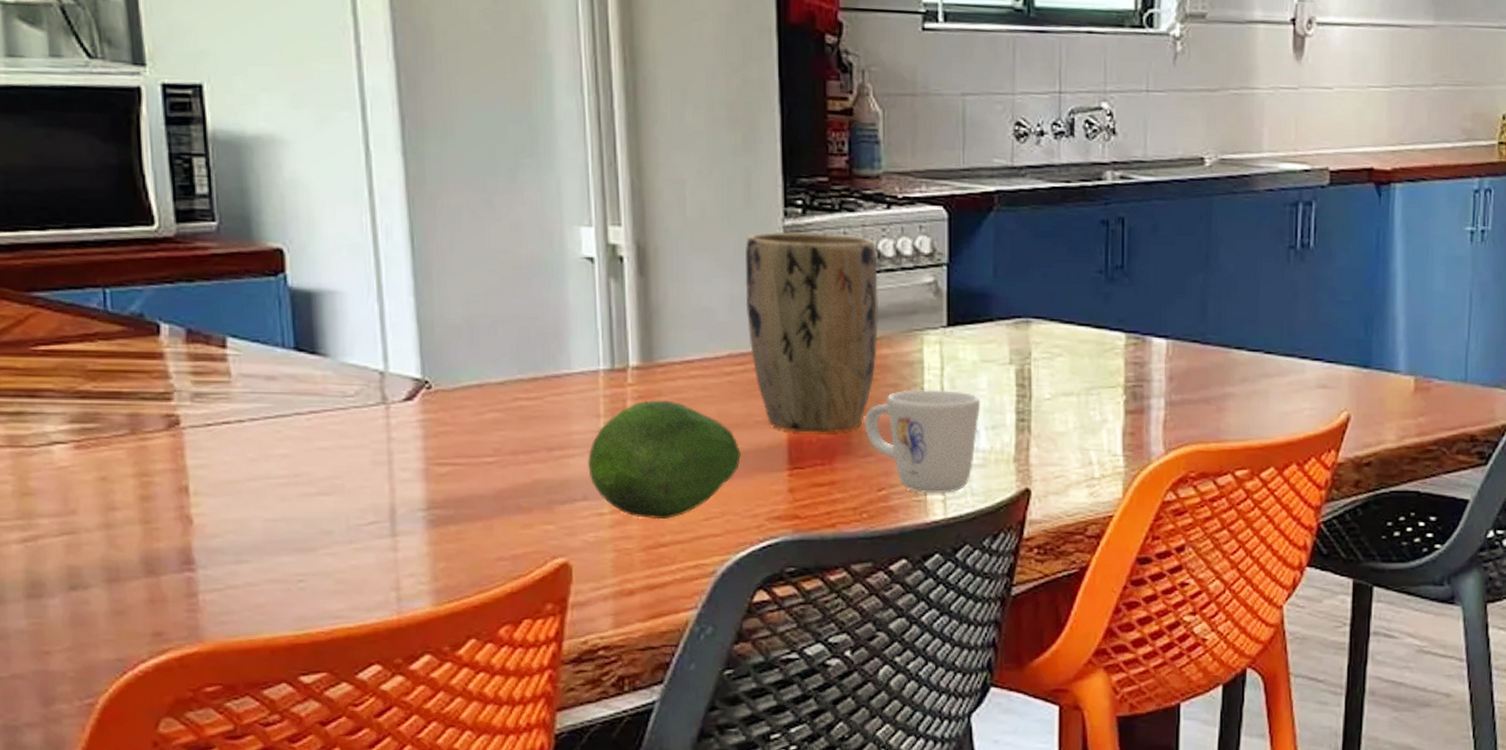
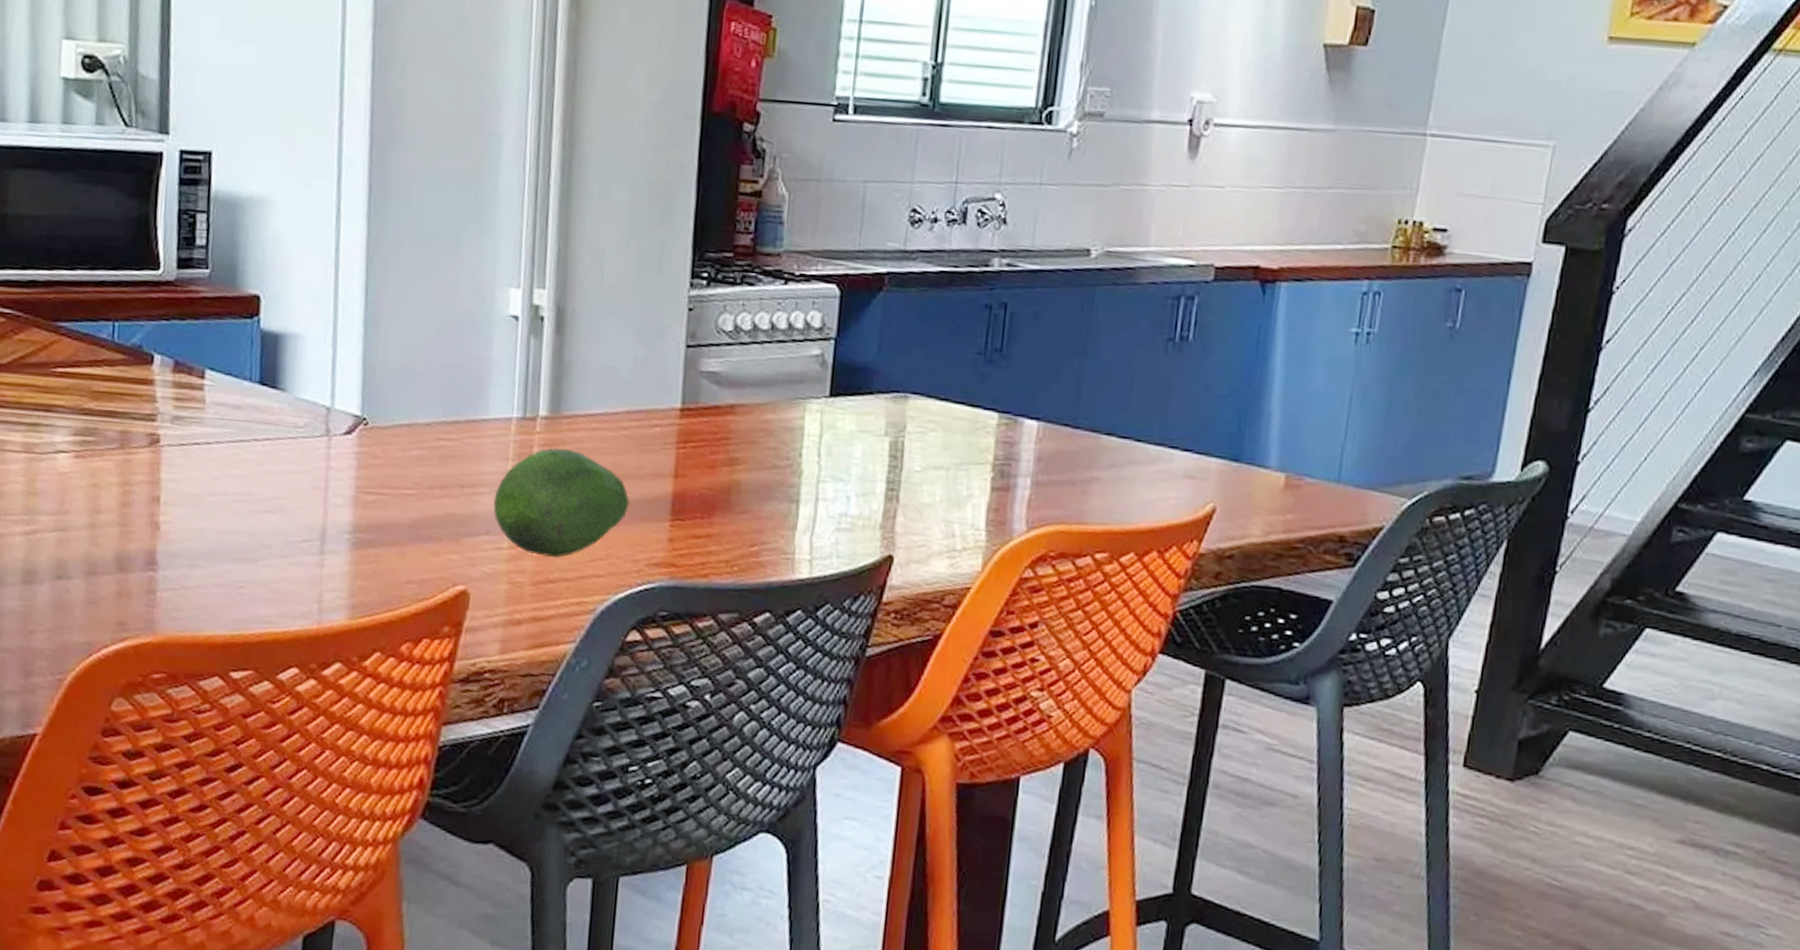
plant pot: present [745,232,878,433] -> none [647,301,772,489]
mug: present [865,389,981,494] -> none [743,454,854,555]

